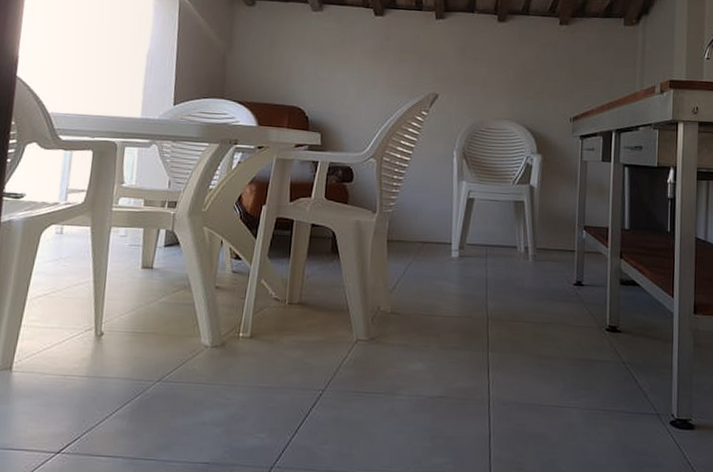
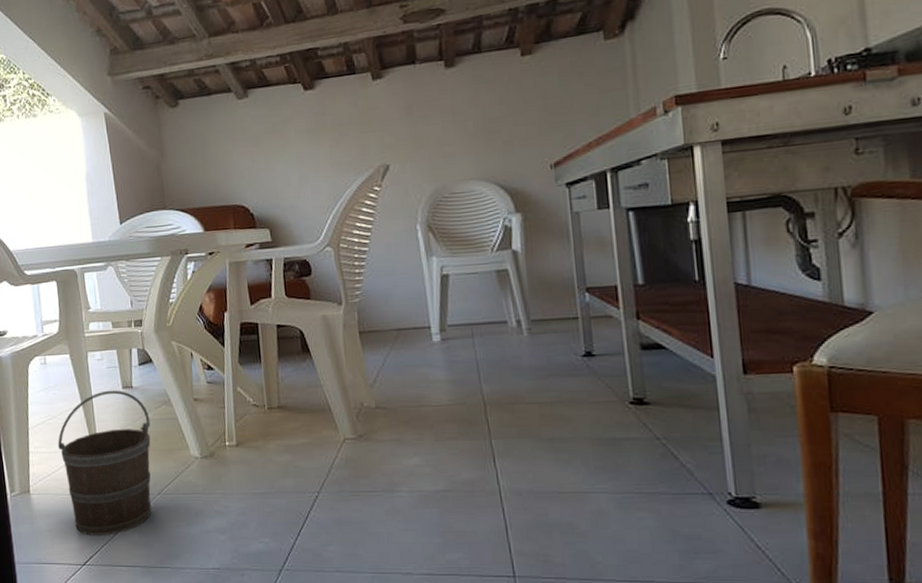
bucket: none [56,268,165,422] -> present [58,390,152,535]

